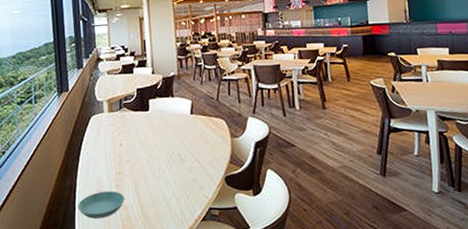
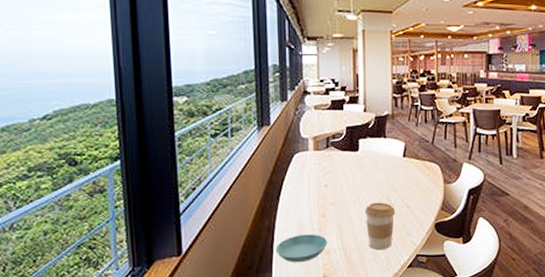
coffee cup: none [157,158,187,205] -> present [364,202,396,250]

